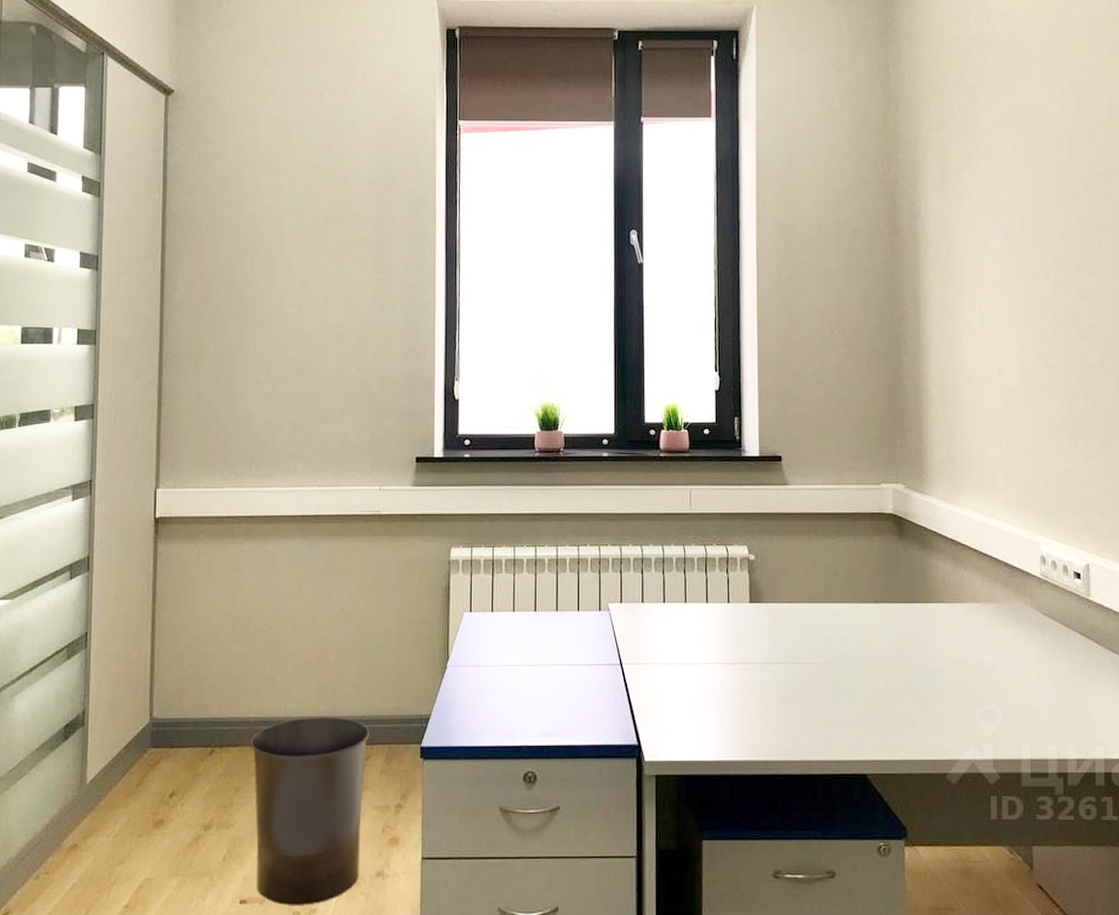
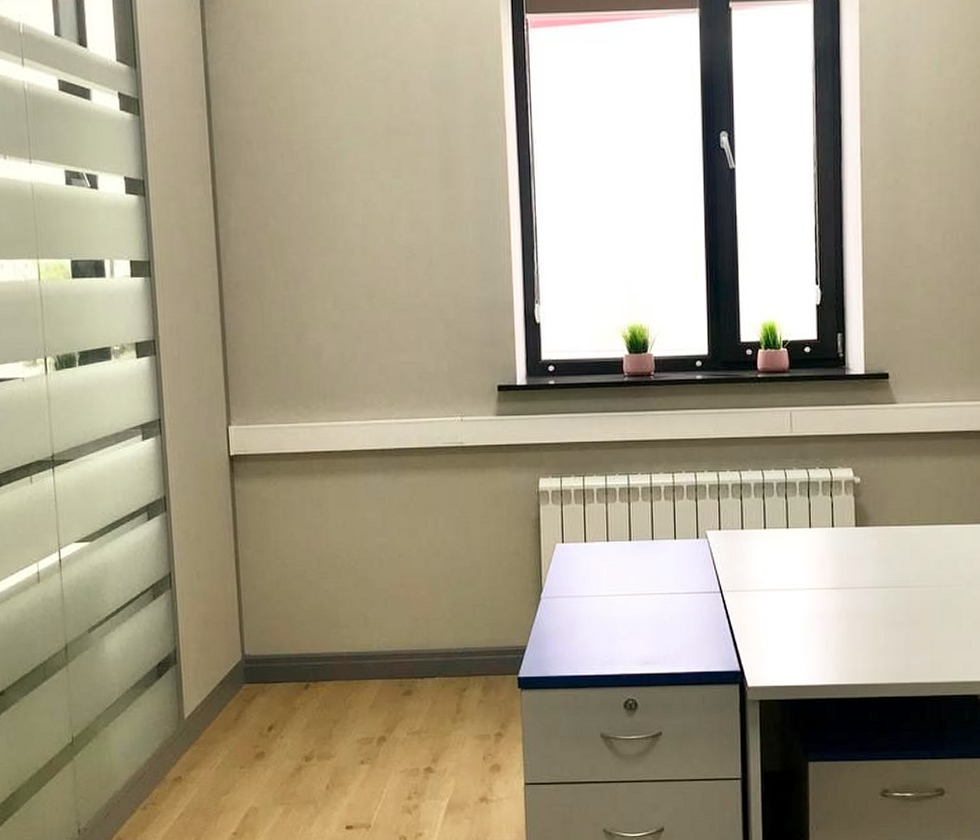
waste bin: present [251,717,369,905] -> none [345,650,465,830]

